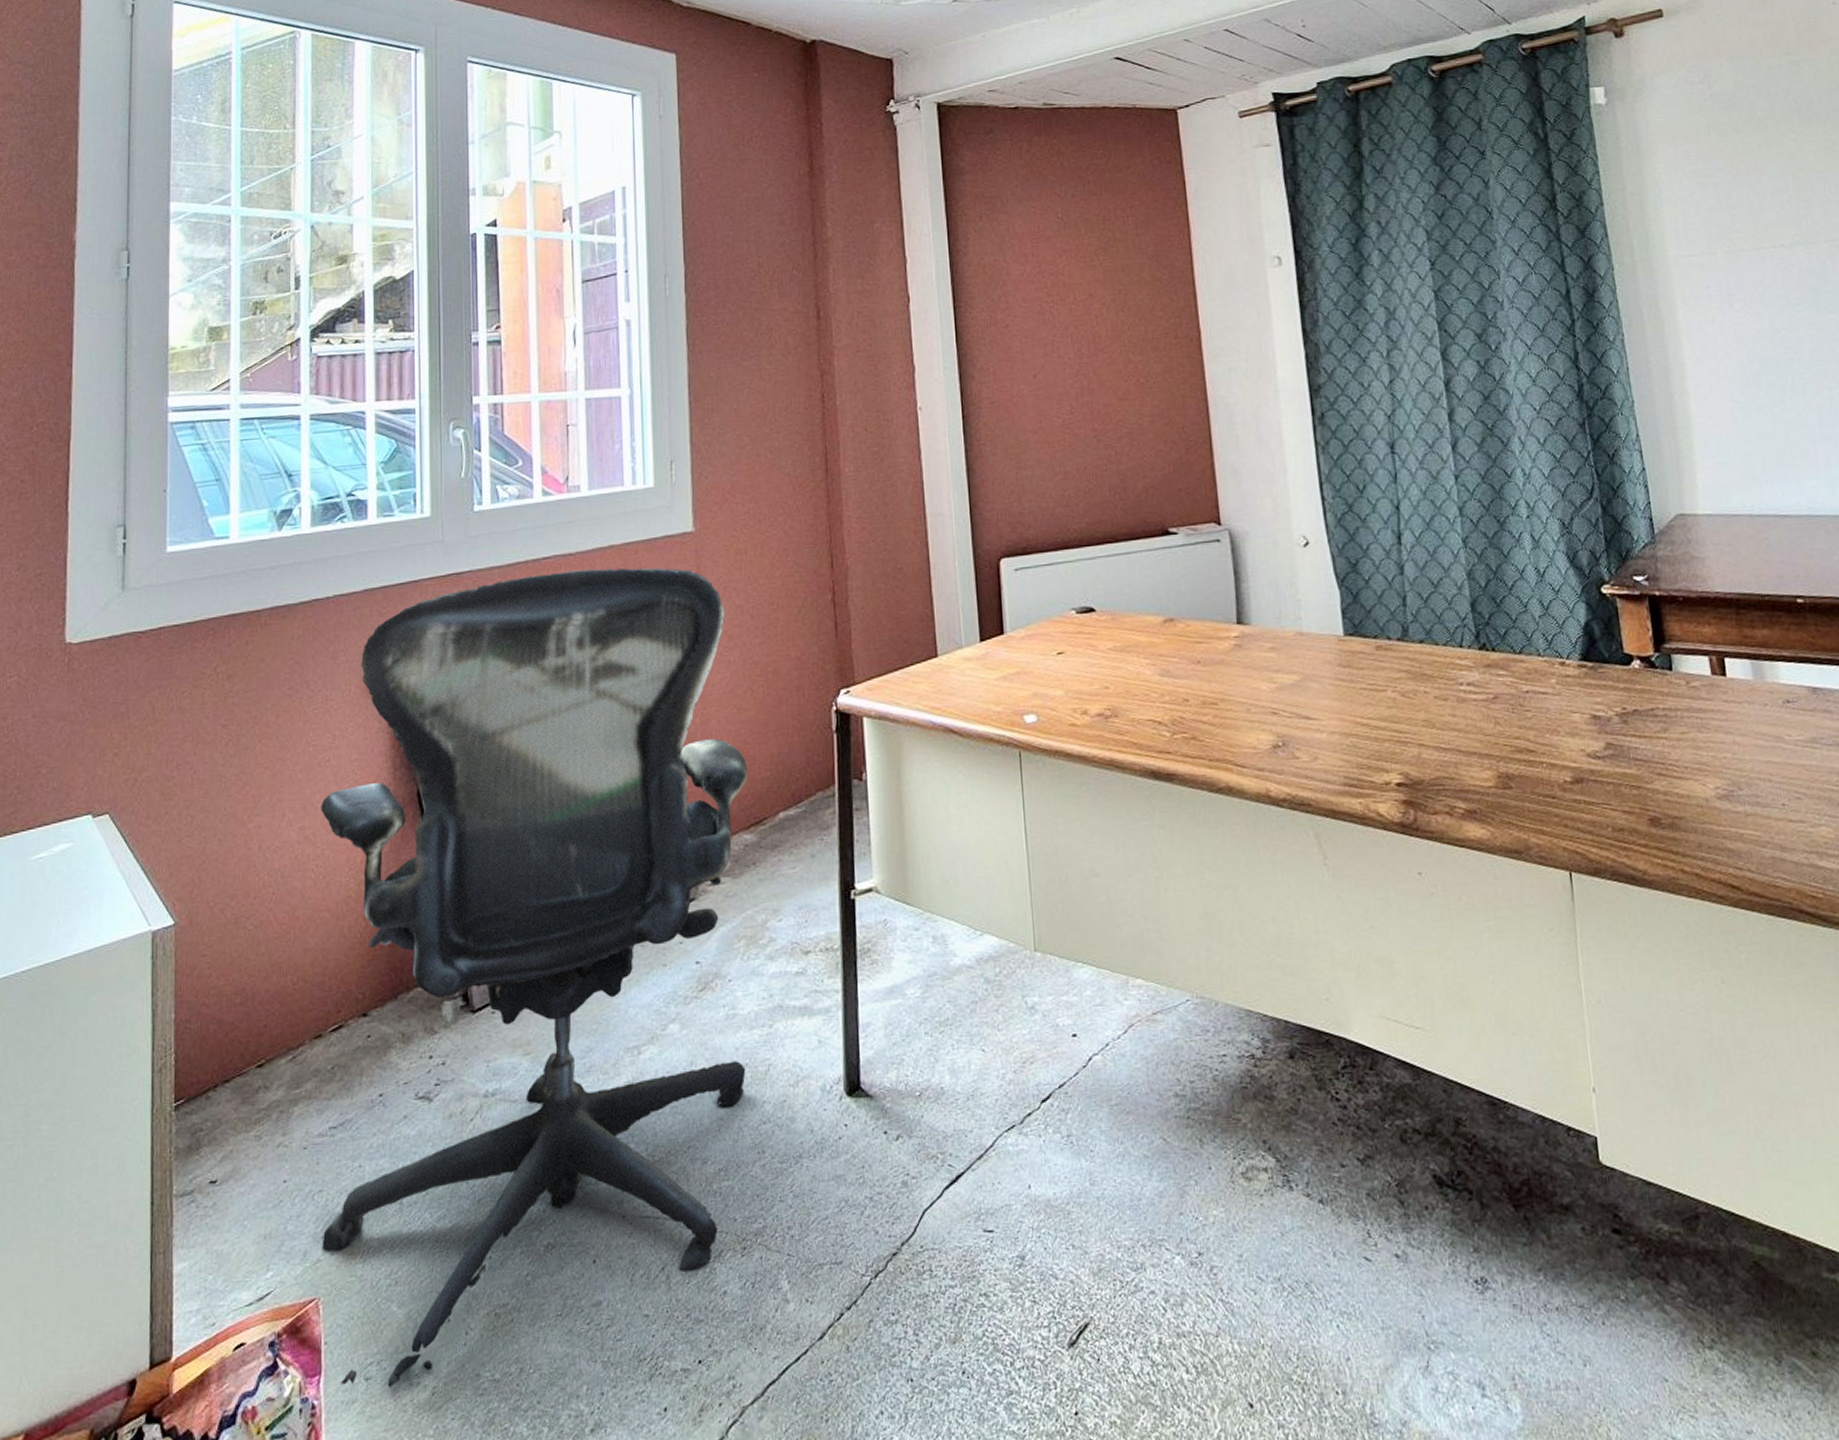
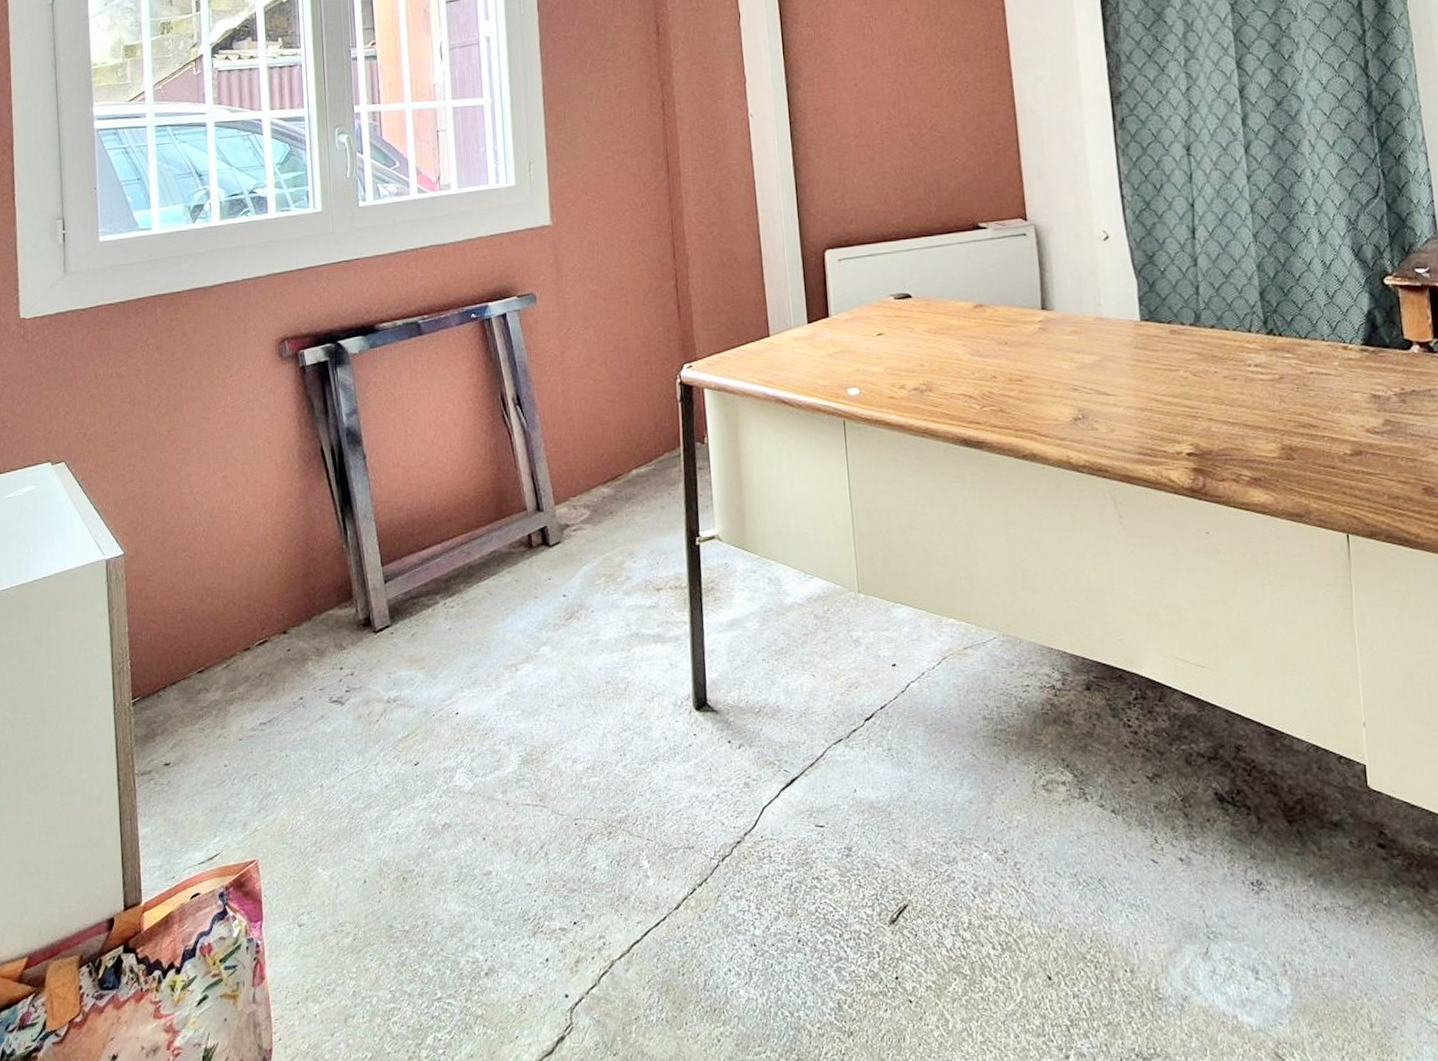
office chair: present [321,567,748,1388] -> none [240,256,608,933]

